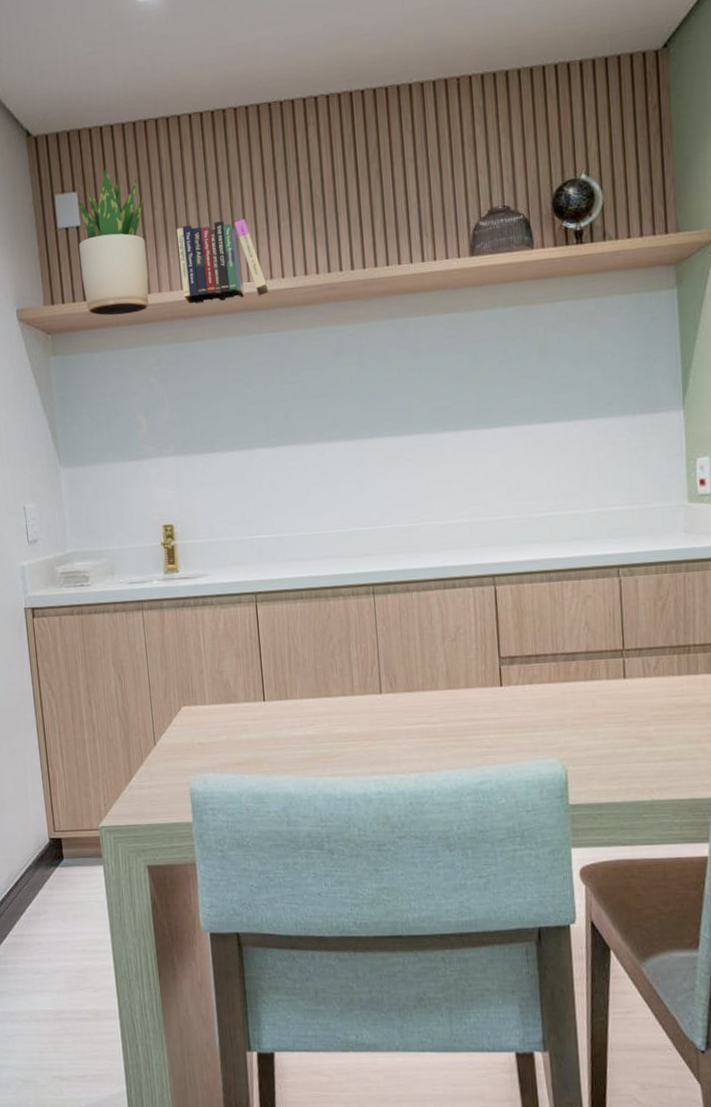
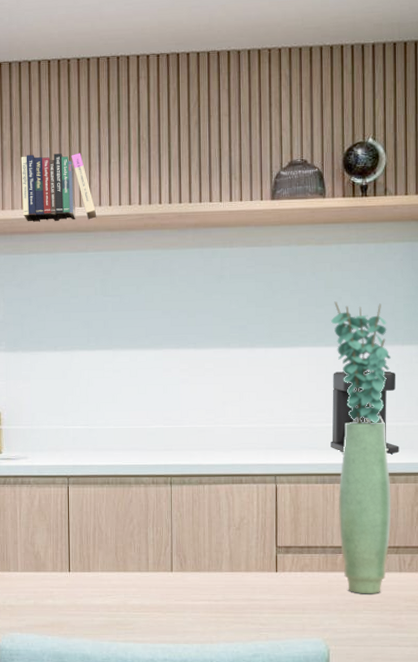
vase: none [548,368,631,705] -> present [331,301,391,594]
coffee maker: none [554,446,637,545] -> present [330,370,400,454]

